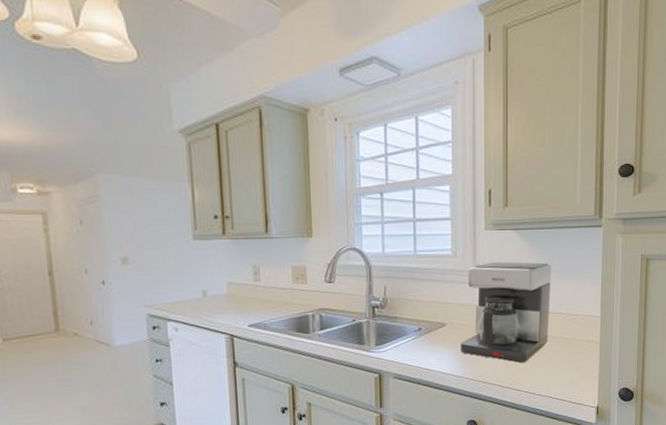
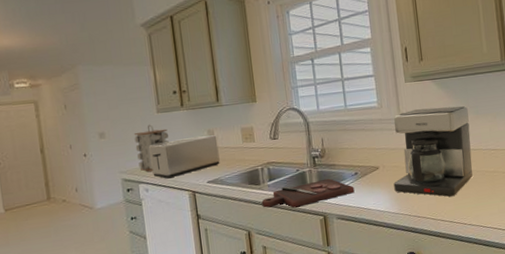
spice rack: none [163,252,206,309] -> present [133,124,169,173]
toaster: none [180,270,265,318] -> present [148,135,220,179]
cutting board: none [310,332,416,362] -> present [261,178,355,208]

